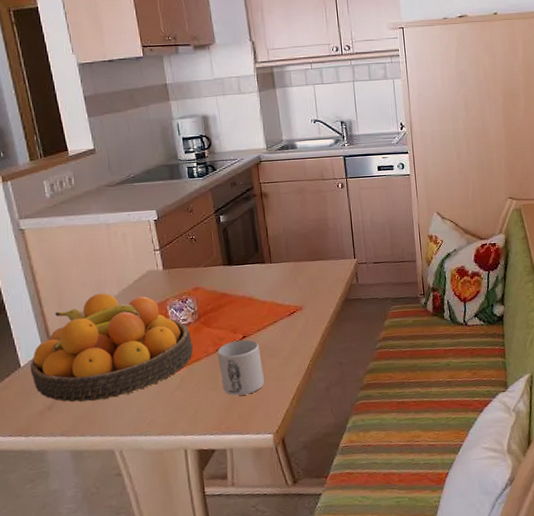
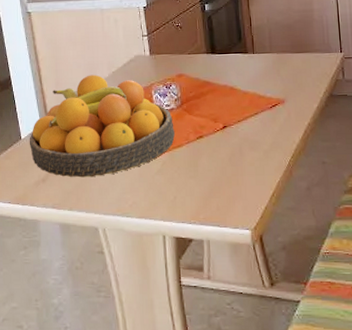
mug: present [217,339,264,396] -> none [198,129,243,186]

